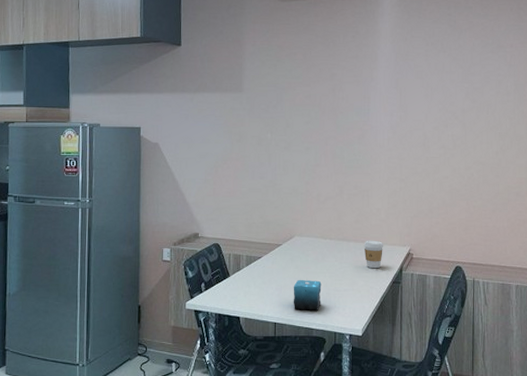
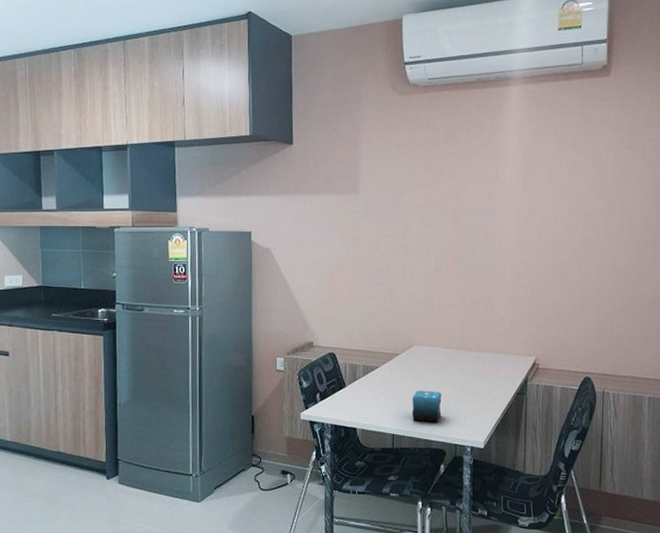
coffee cup: present [364,240,383,269] -> none [486,349,507,379]

